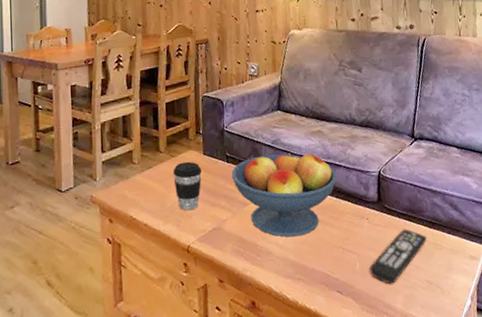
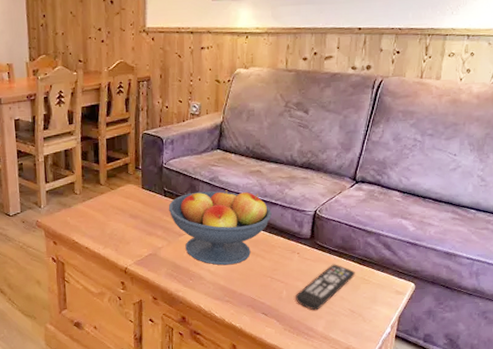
coffee cup: present [173,161,202,211] -> none [112,194,140,238]

